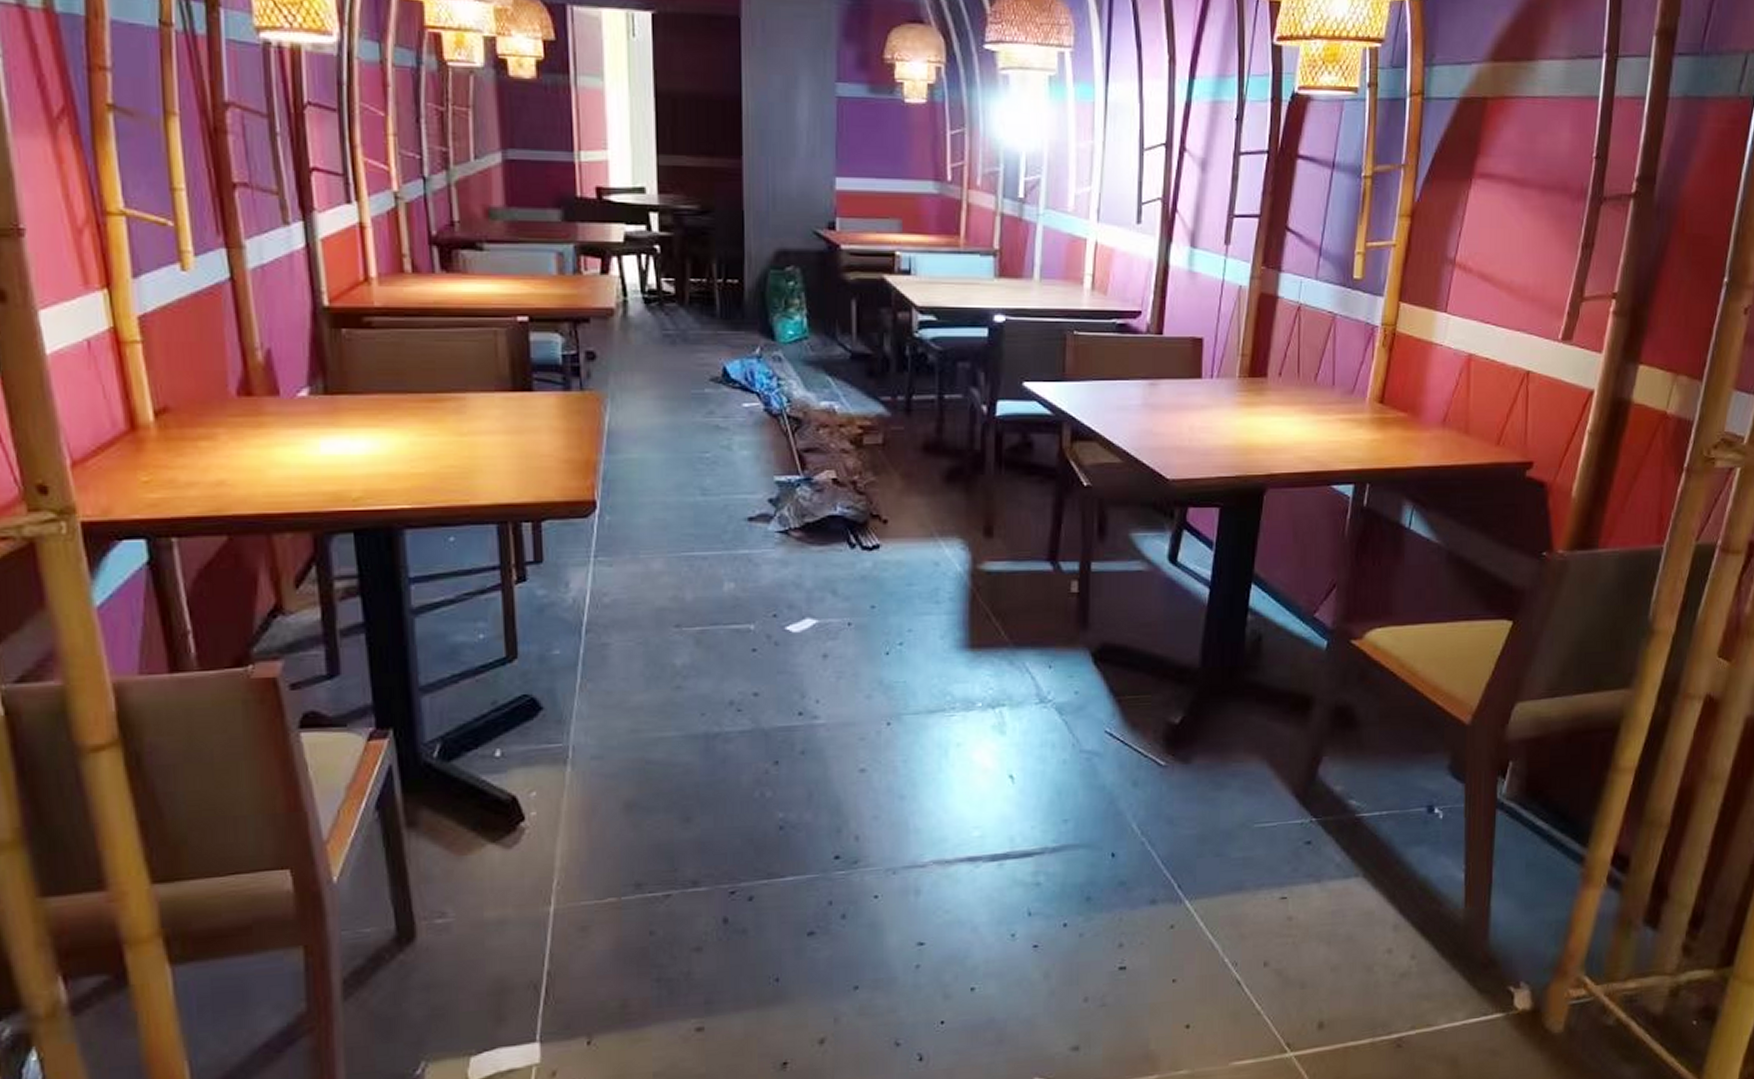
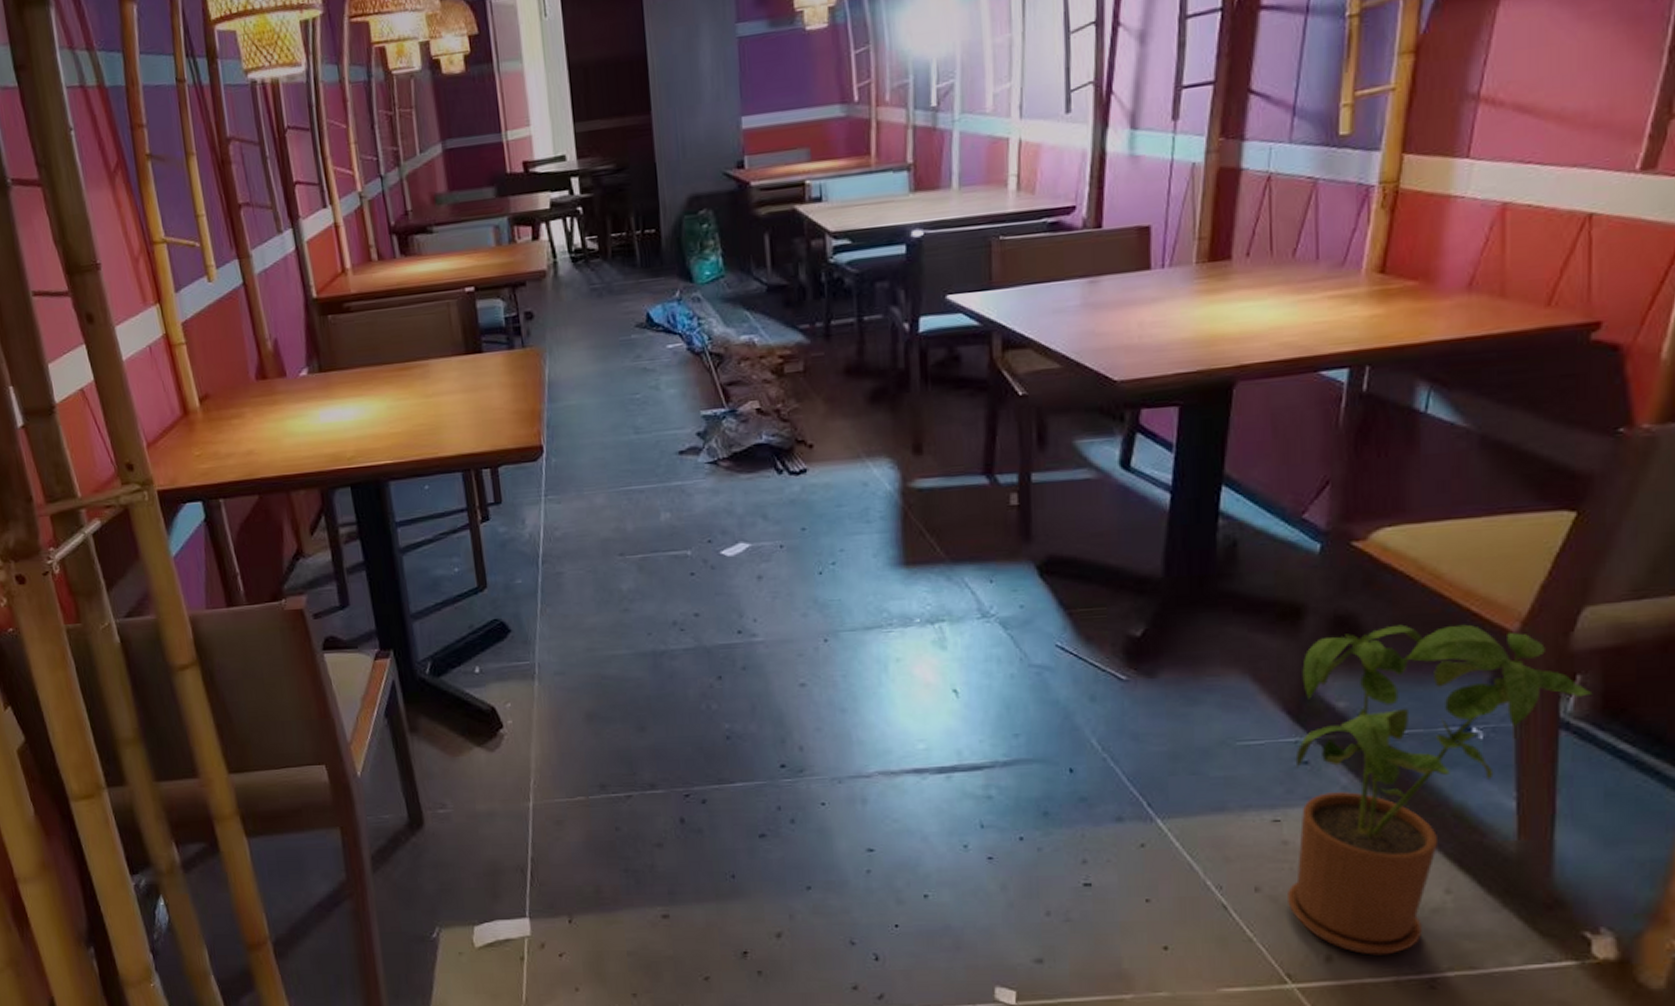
house plant: none [1290,716,1520,1020] -> present [1288,624,1593,955]

